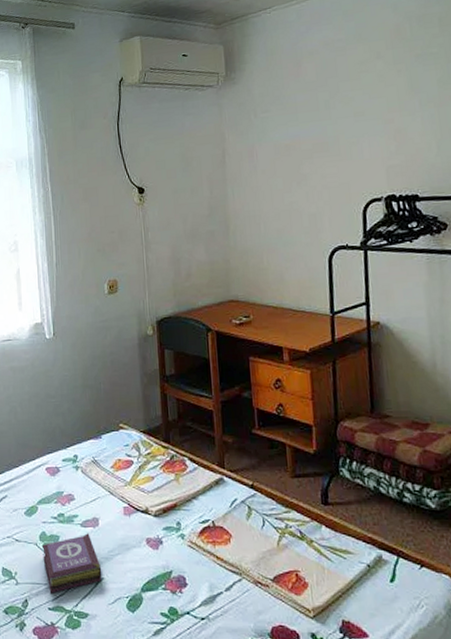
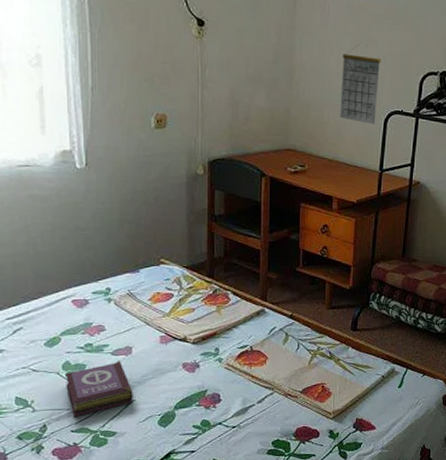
calendar: none [276,184,320,264] -> present [340,44,382,124]

